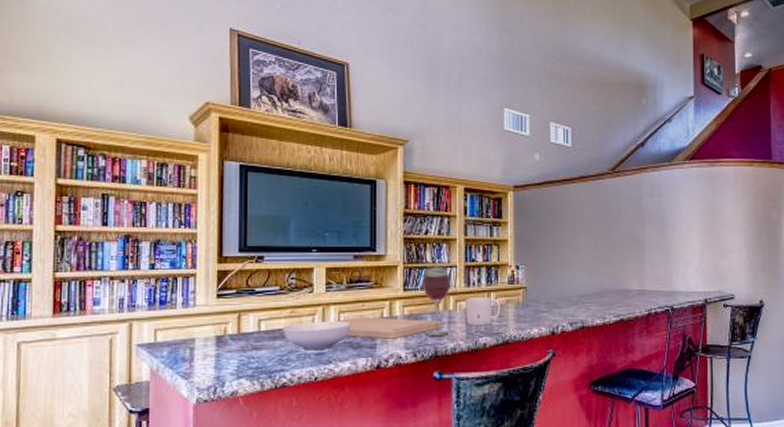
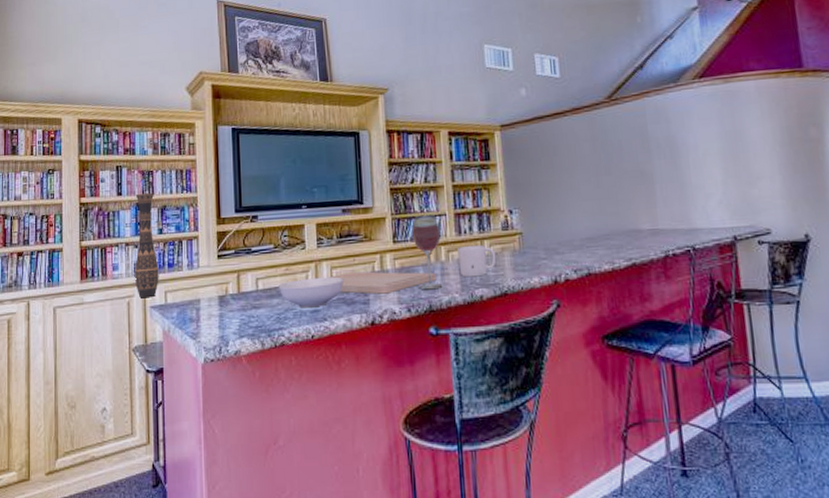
decorative vase: none [120,226,149,336] -> present [135,193,159,299]

